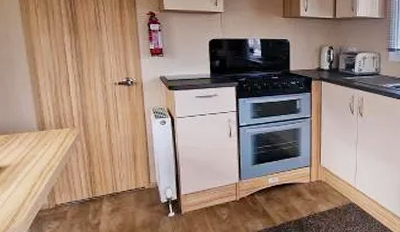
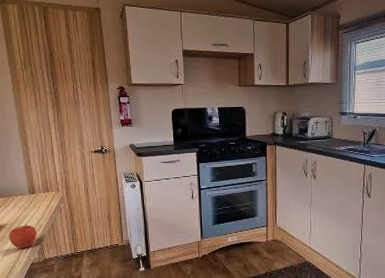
apple: none [11,163,47,194] -> present [8,223,37,249]

